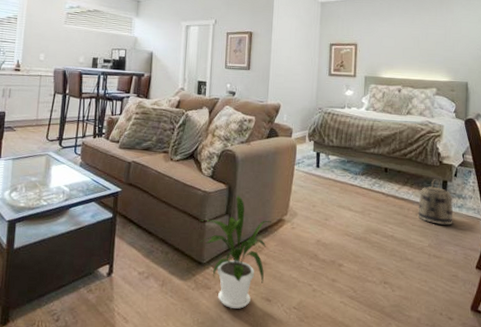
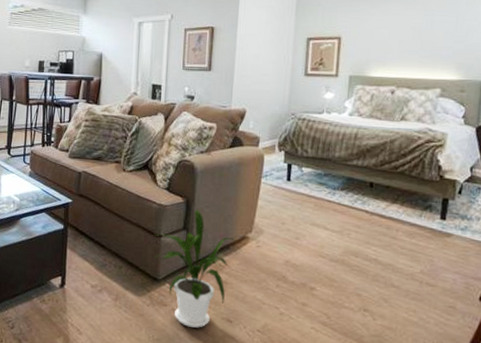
basket: present [417,179,453,225] -> none [408,196,455,250]

